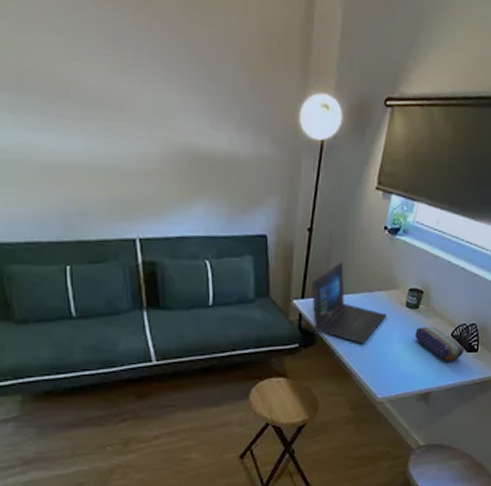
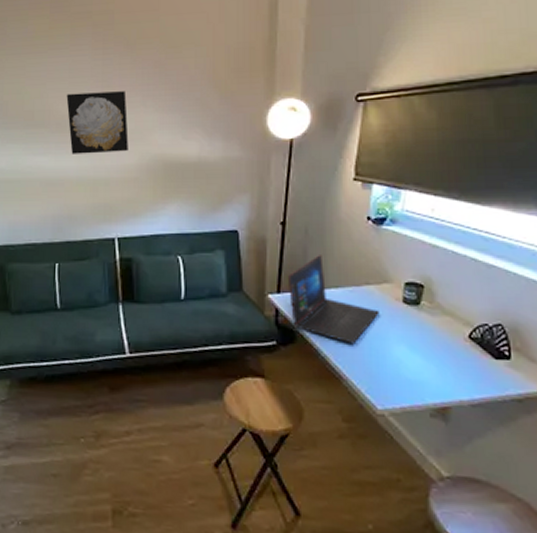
wall art: none [66,51,148,137] -> present [66,91,129,154]
pencil case: present [415,326,464,362] -> none [418,325,490,371]

